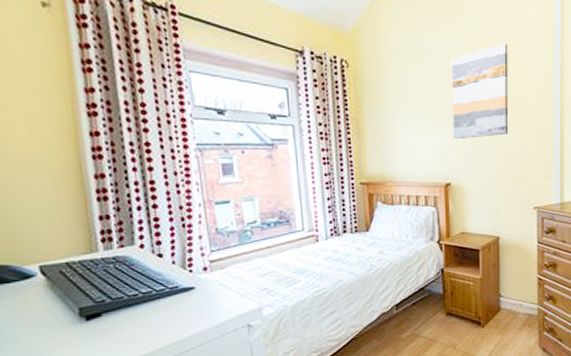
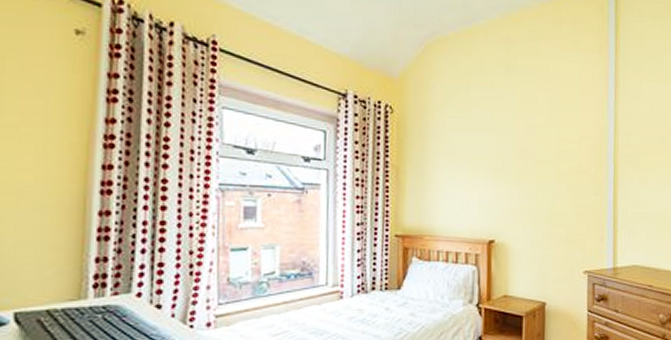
wall art: present [451,43,509,140] -> none [499,98,560,194]

